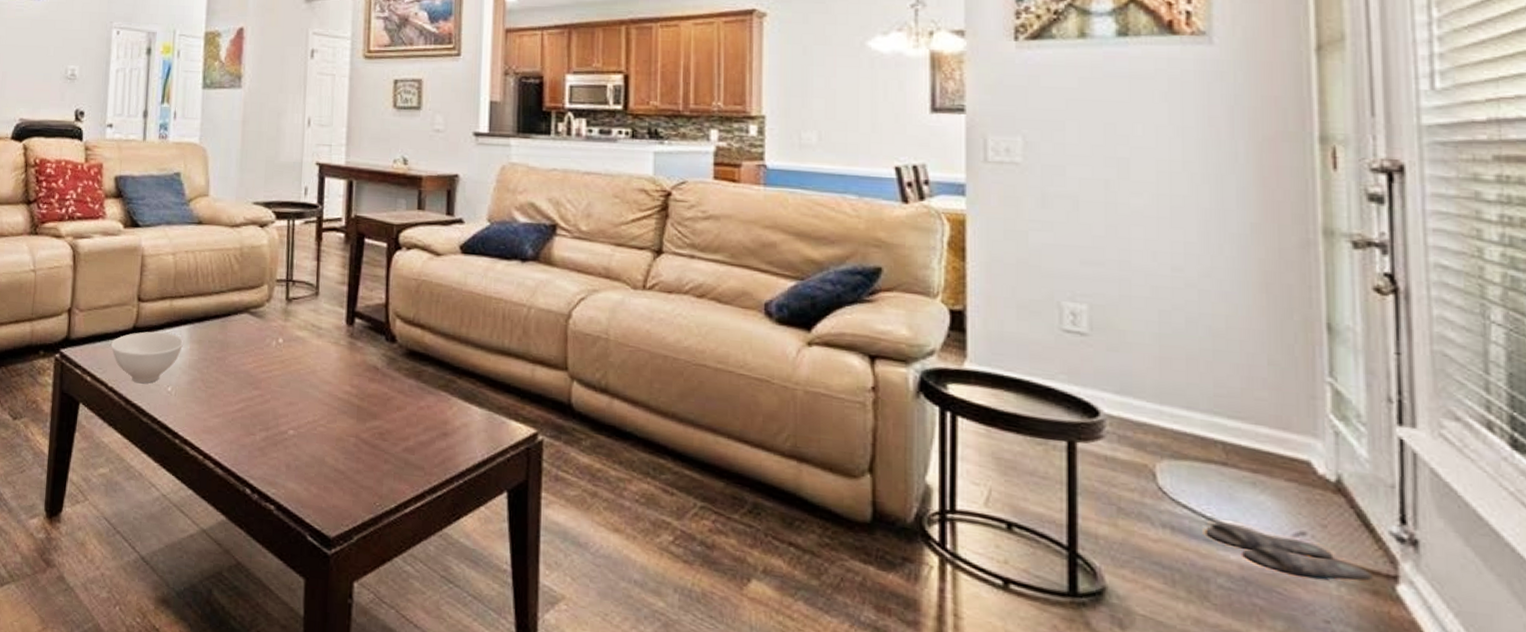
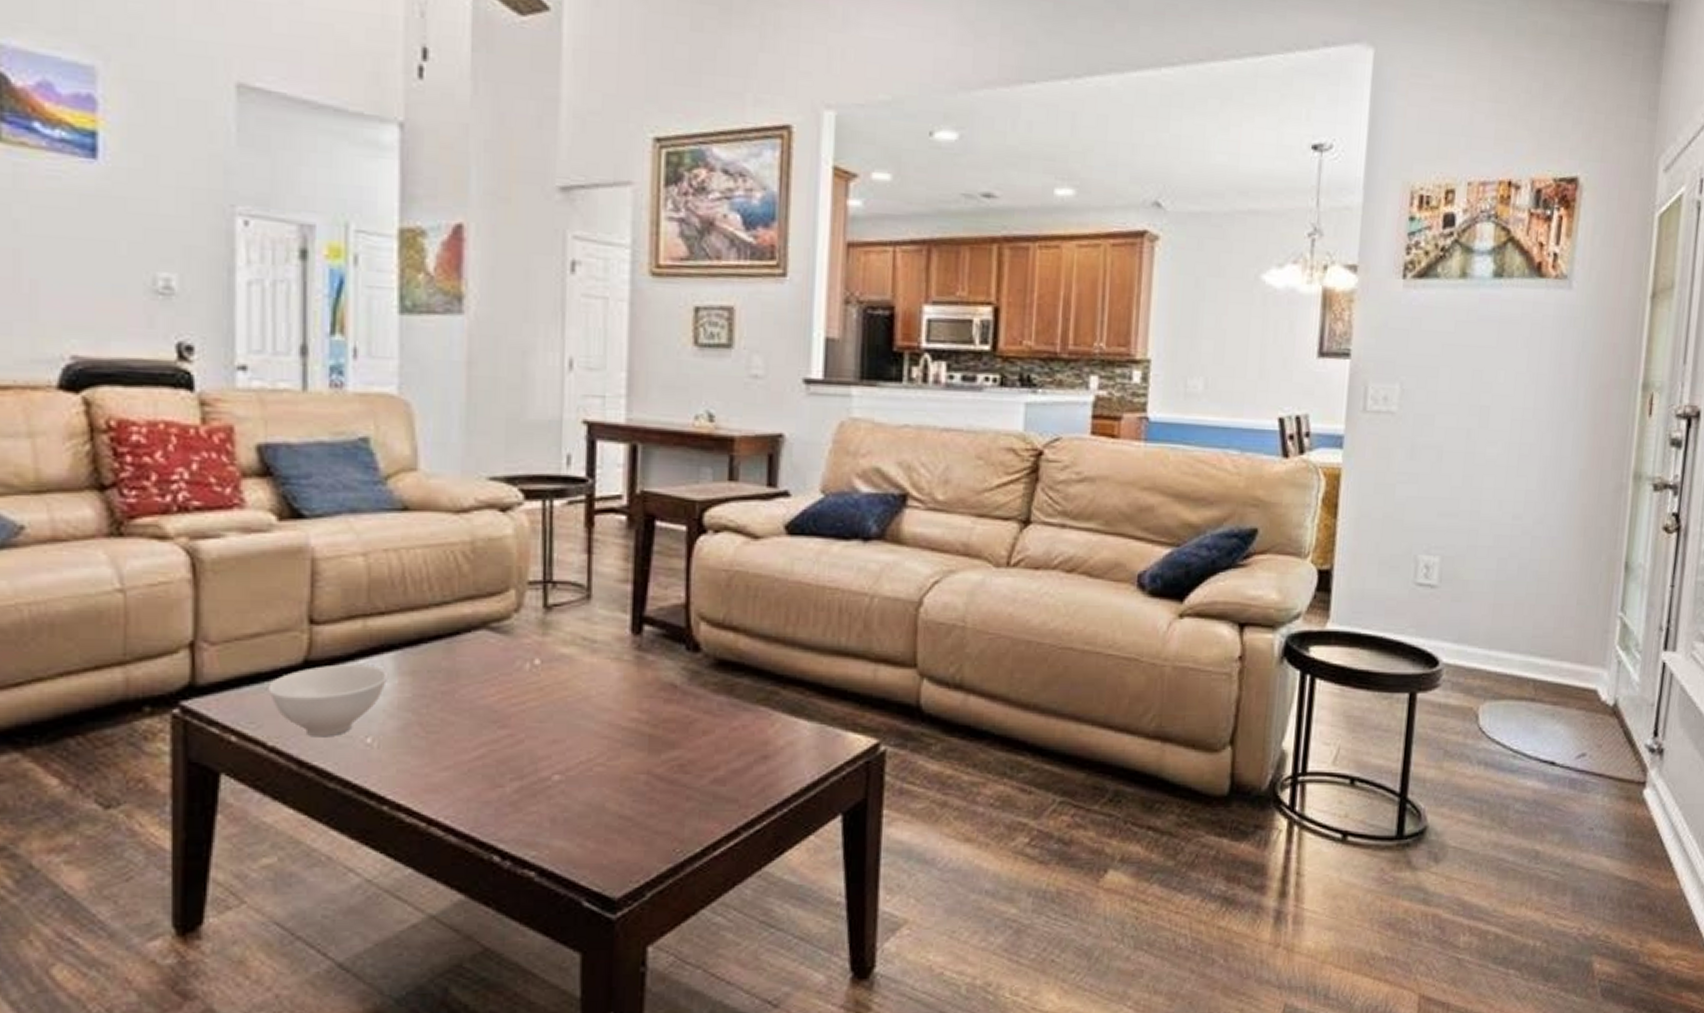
slippers: present [1206,521,1372,581] -> none [1511,753,1628,792]

